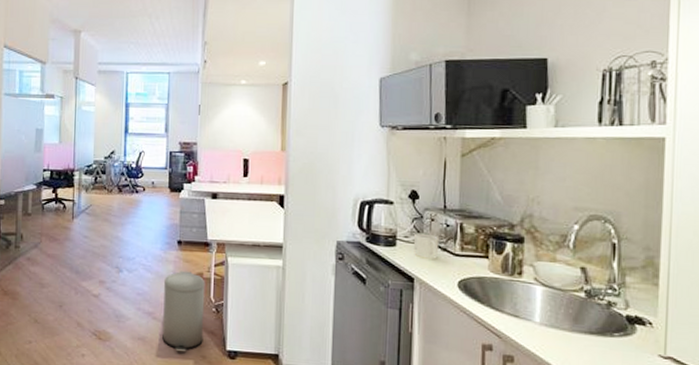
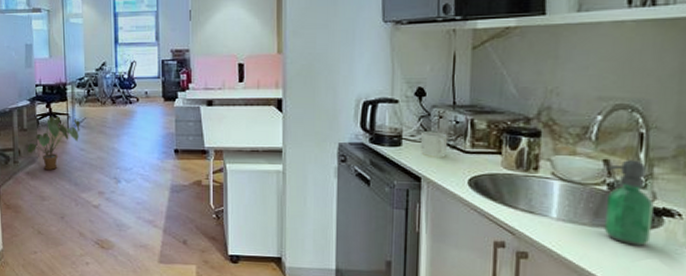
house plant: none [30,201,85,257] -> present [27,116,80,171]
pedal bin: present [162,270,206,352] -> none [163,179,205,258]
soap dispenser: none [582,267,627,353] -> present [604,159,654,246]

